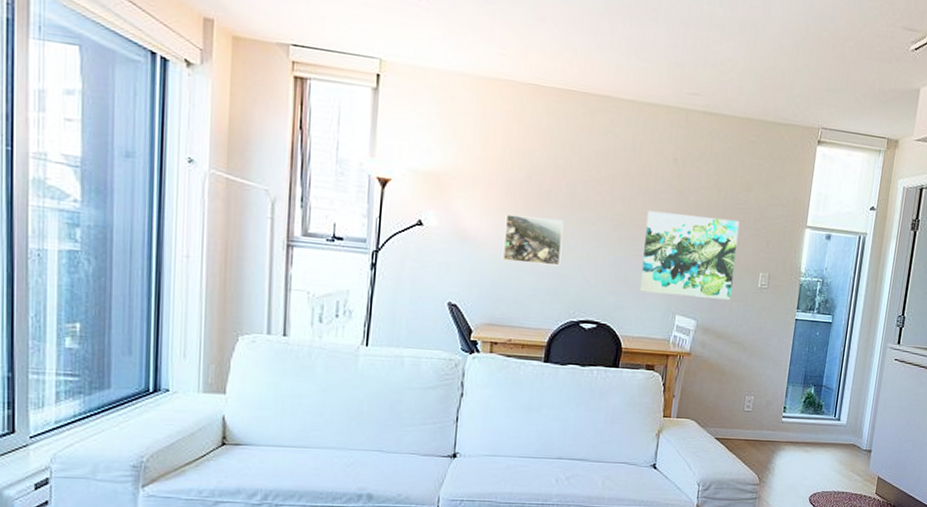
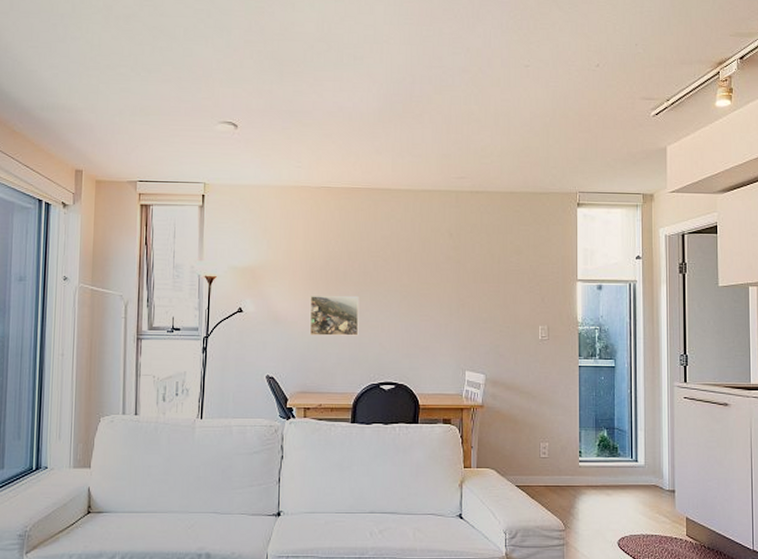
wall art: present [640,210,740,300] -> none [430,280,515,353]

